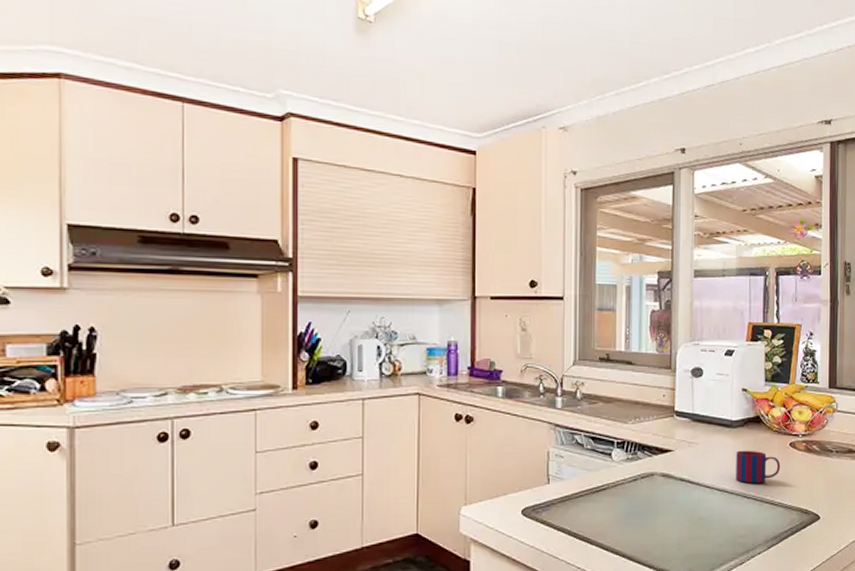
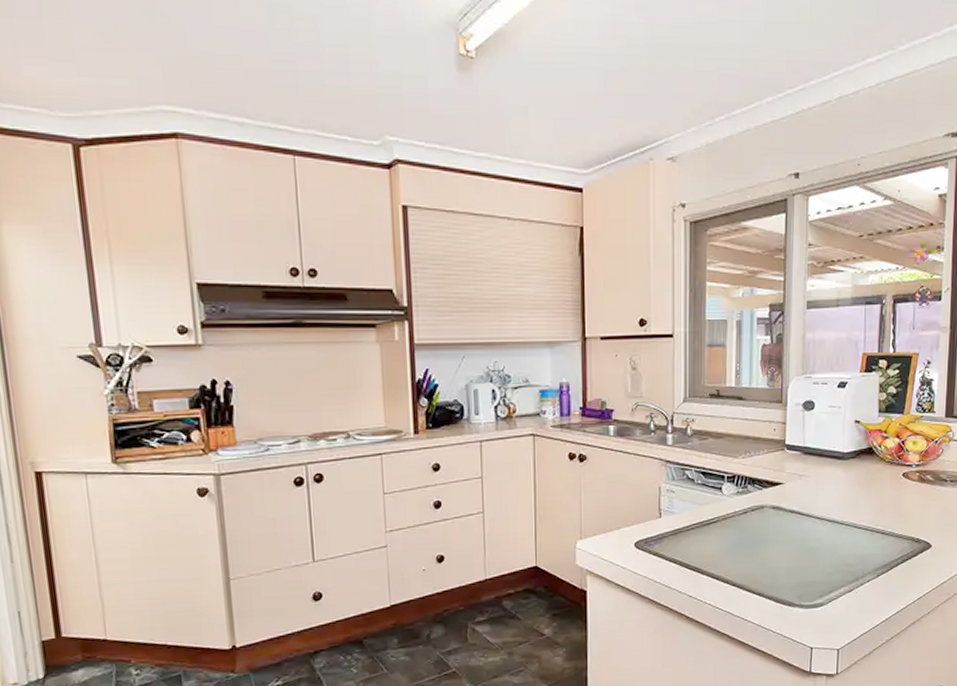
mug: present [736,450,781,484] -> none [846,481,893,514]

